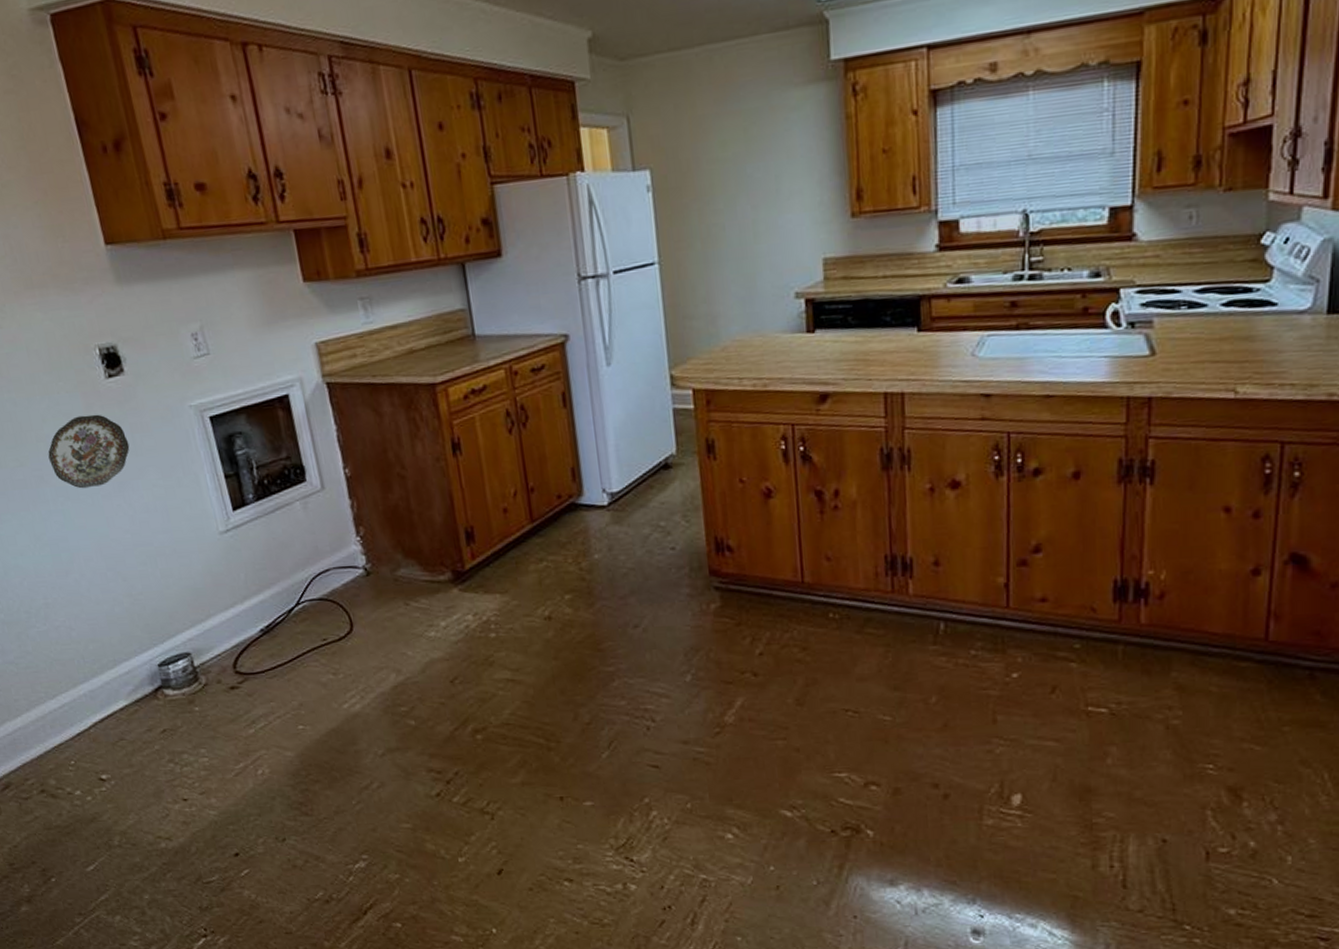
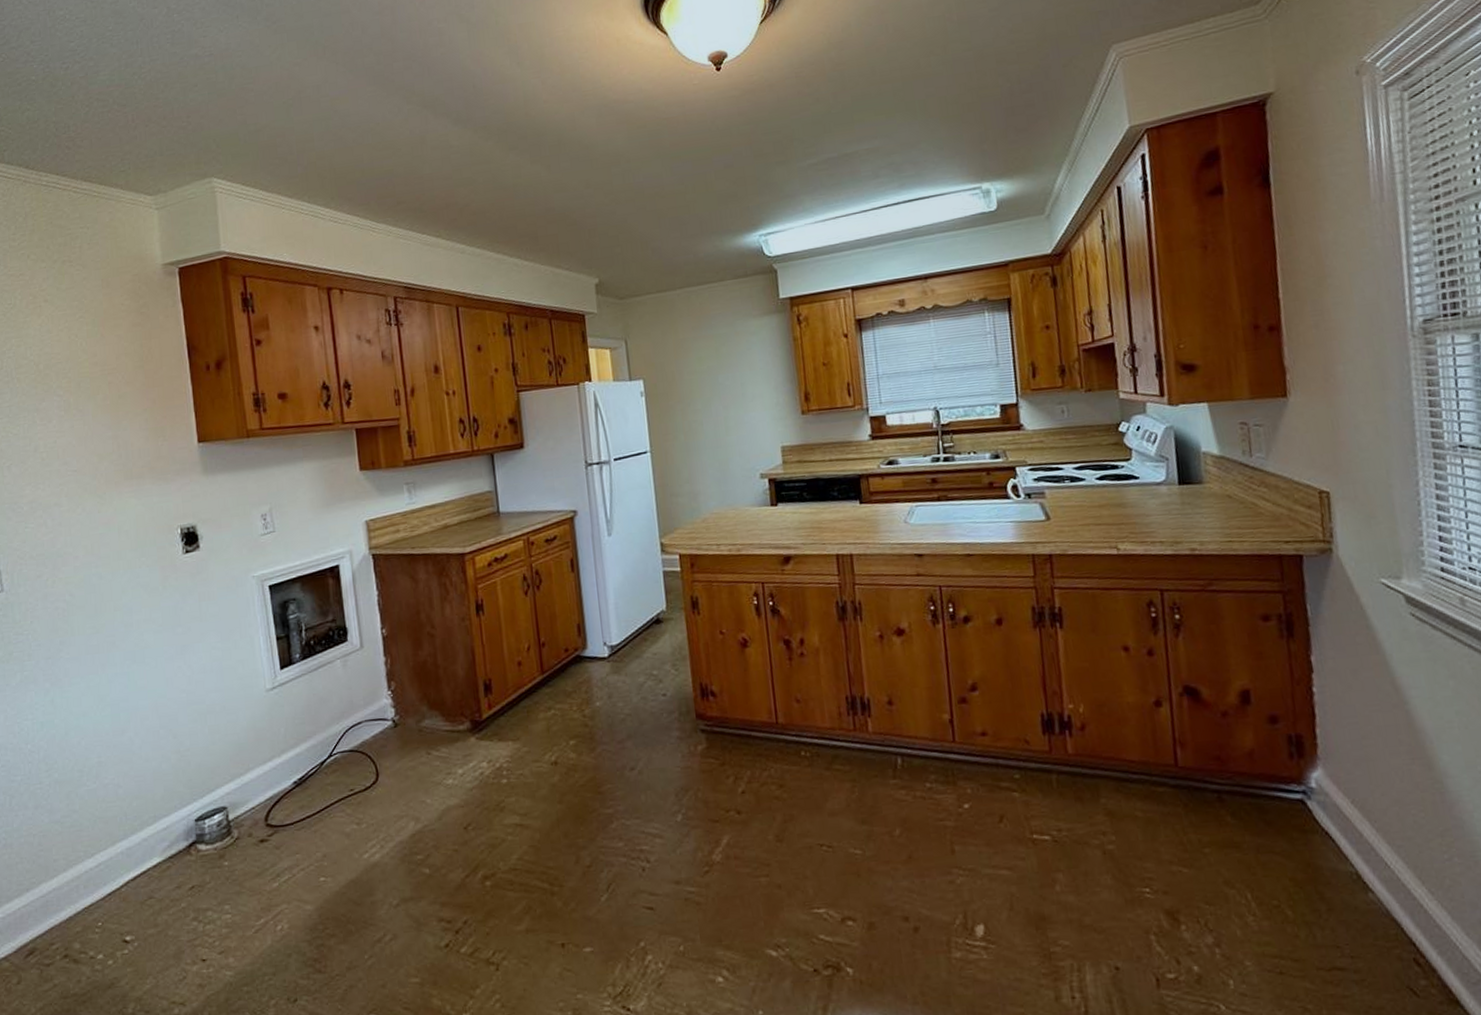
decorative plate: present [48,414,130,489] -> none [122,585,196,653]

